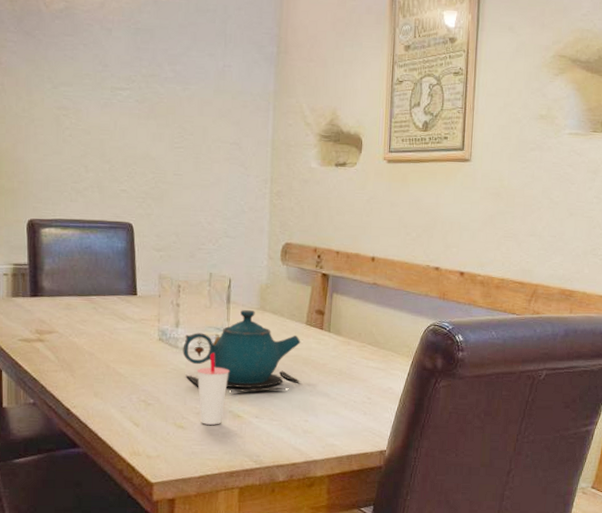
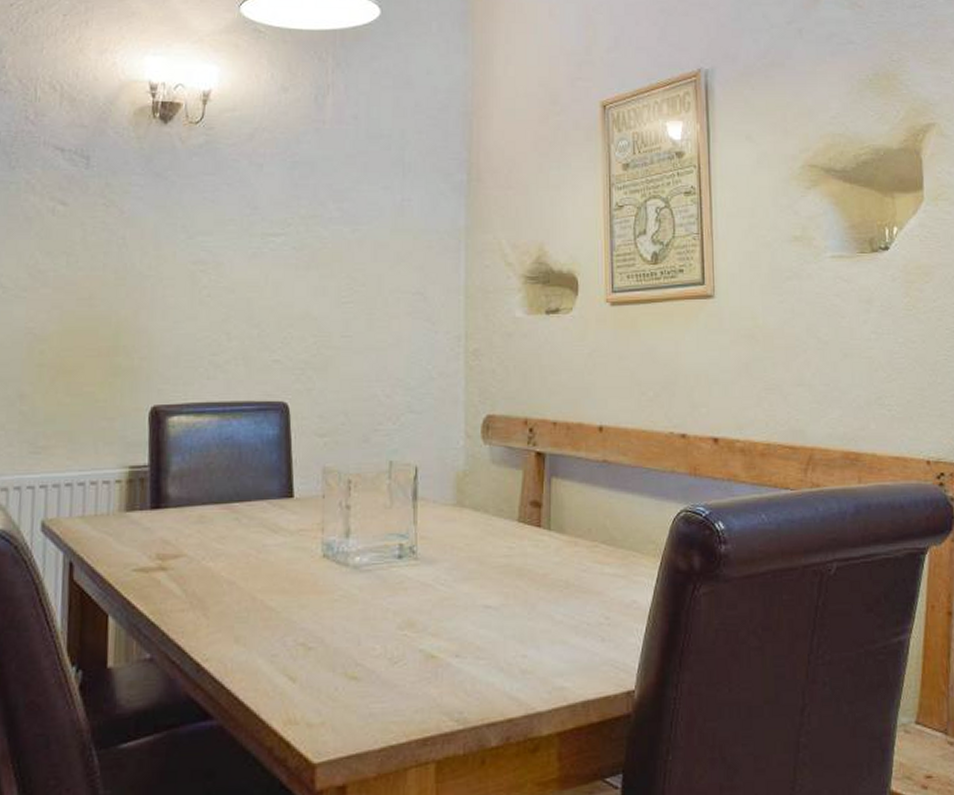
teapot: present [182,309,302,393] -> none [355,506,516,624]
cup: present [197,352,229,425] -> none [374,569,418,672]

